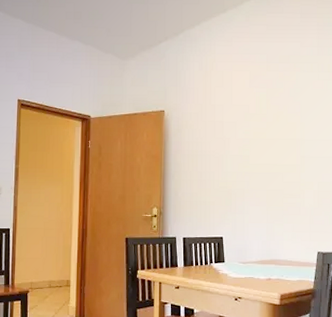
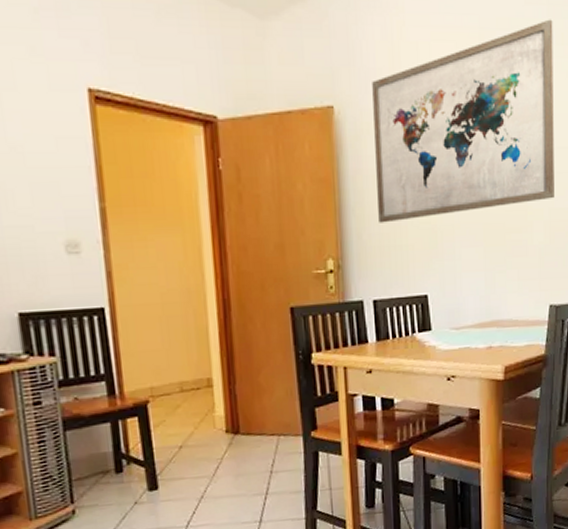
wall art: none [190,56,322,186] -> present [372,19,554,223]

